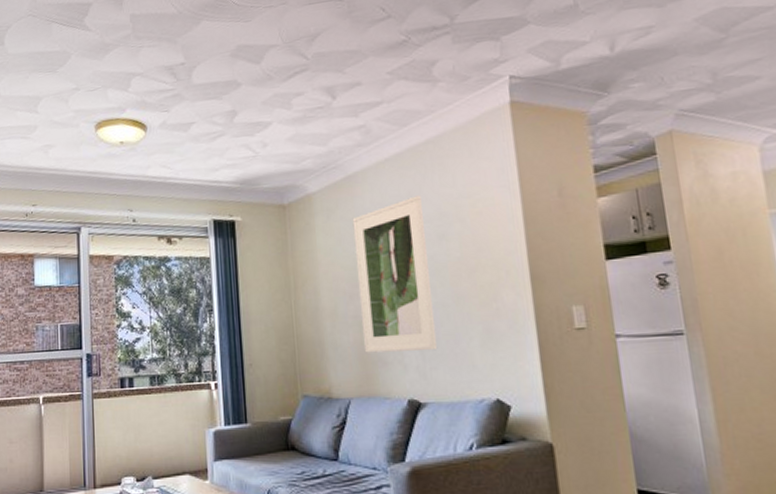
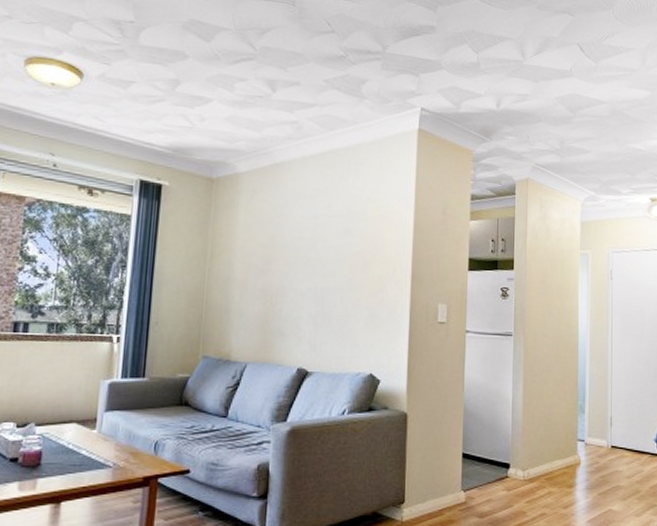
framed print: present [352,195,438,353] -> none [266,192,335,328]

